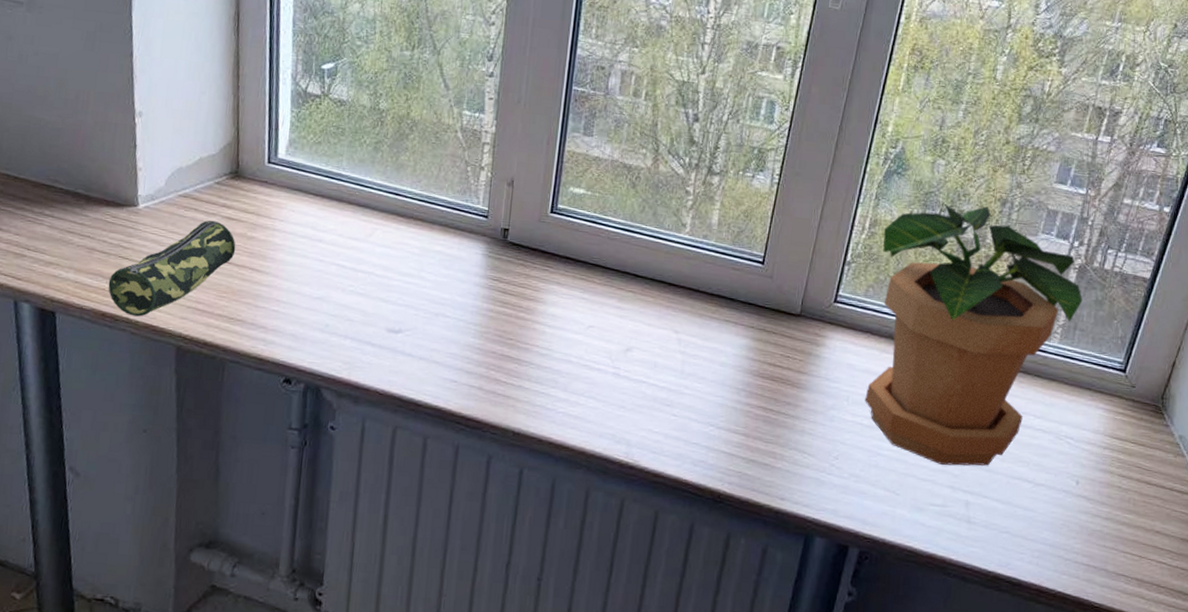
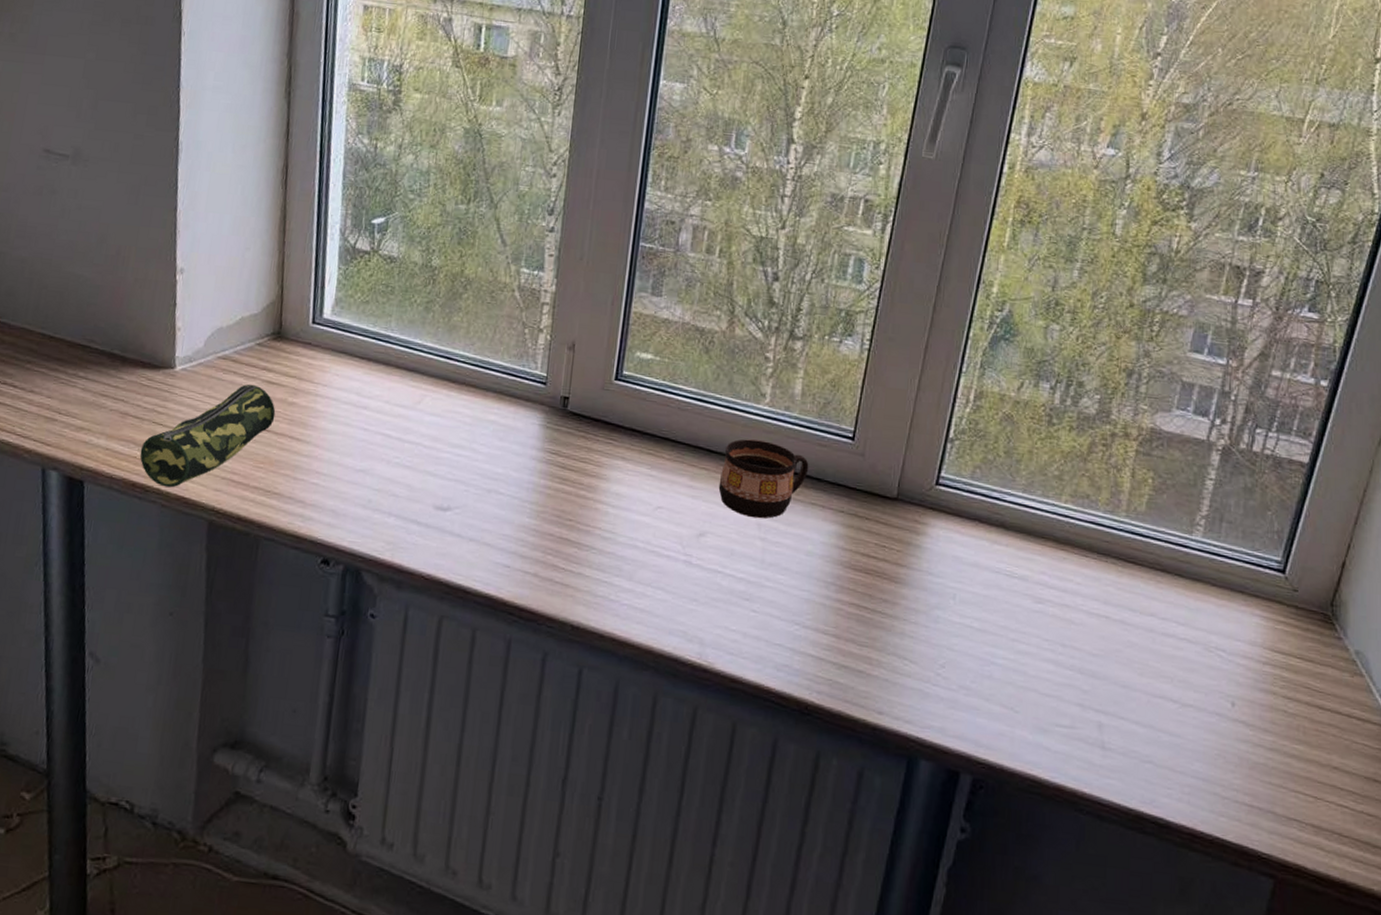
cup: none [643,264,724,335] -> present [718,439,809,519]
potted plant: present [865,204,1083,466] -> none [974,374,1229,681]

